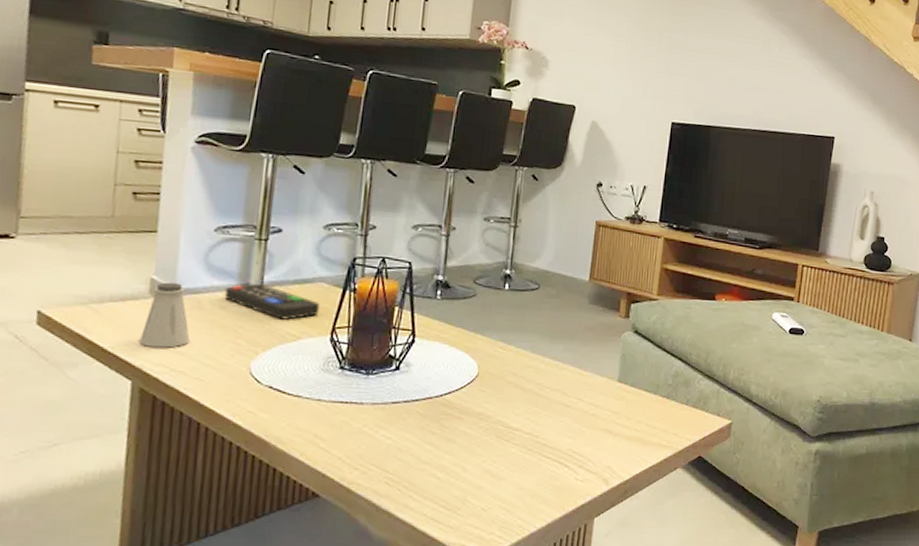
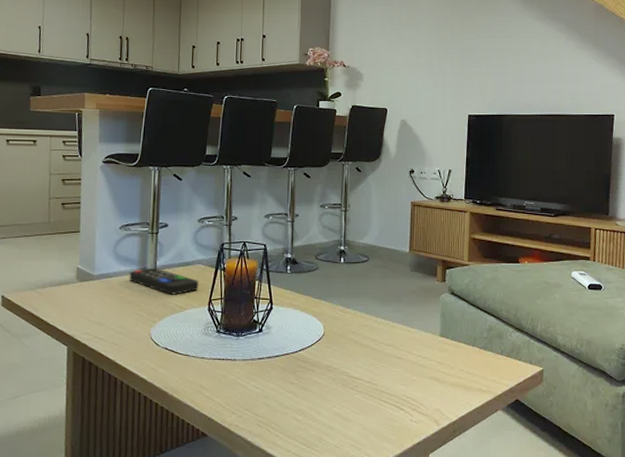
saltshaker: present [140,282,190,348] -> none [72,270,107,320]

